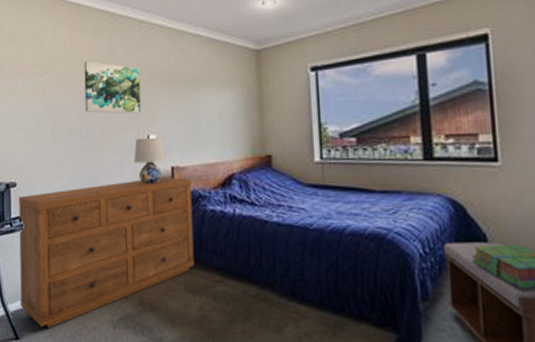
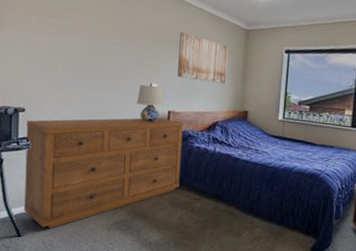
wall art: present [84,61,142,114] -> none [96,13,149,65]
wall art: none [176,66,239,124] -> present [178,31,229,84]

